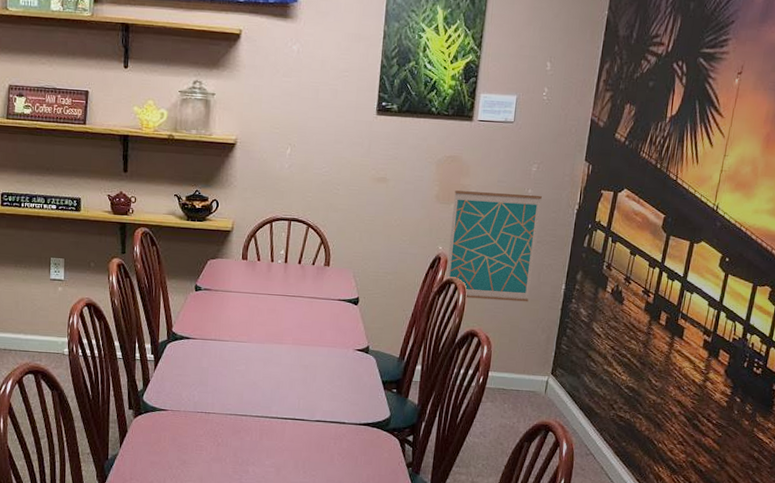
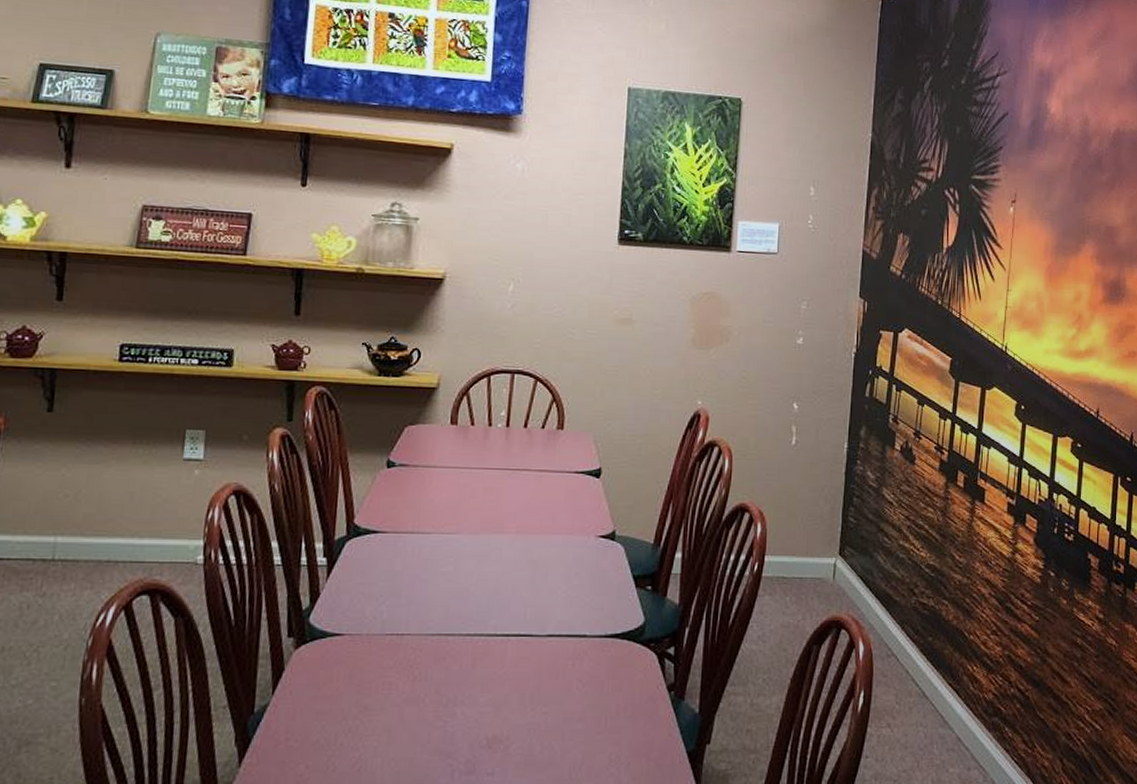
wall art: present [446,190,542,302] -> none [707,333,814,466]

